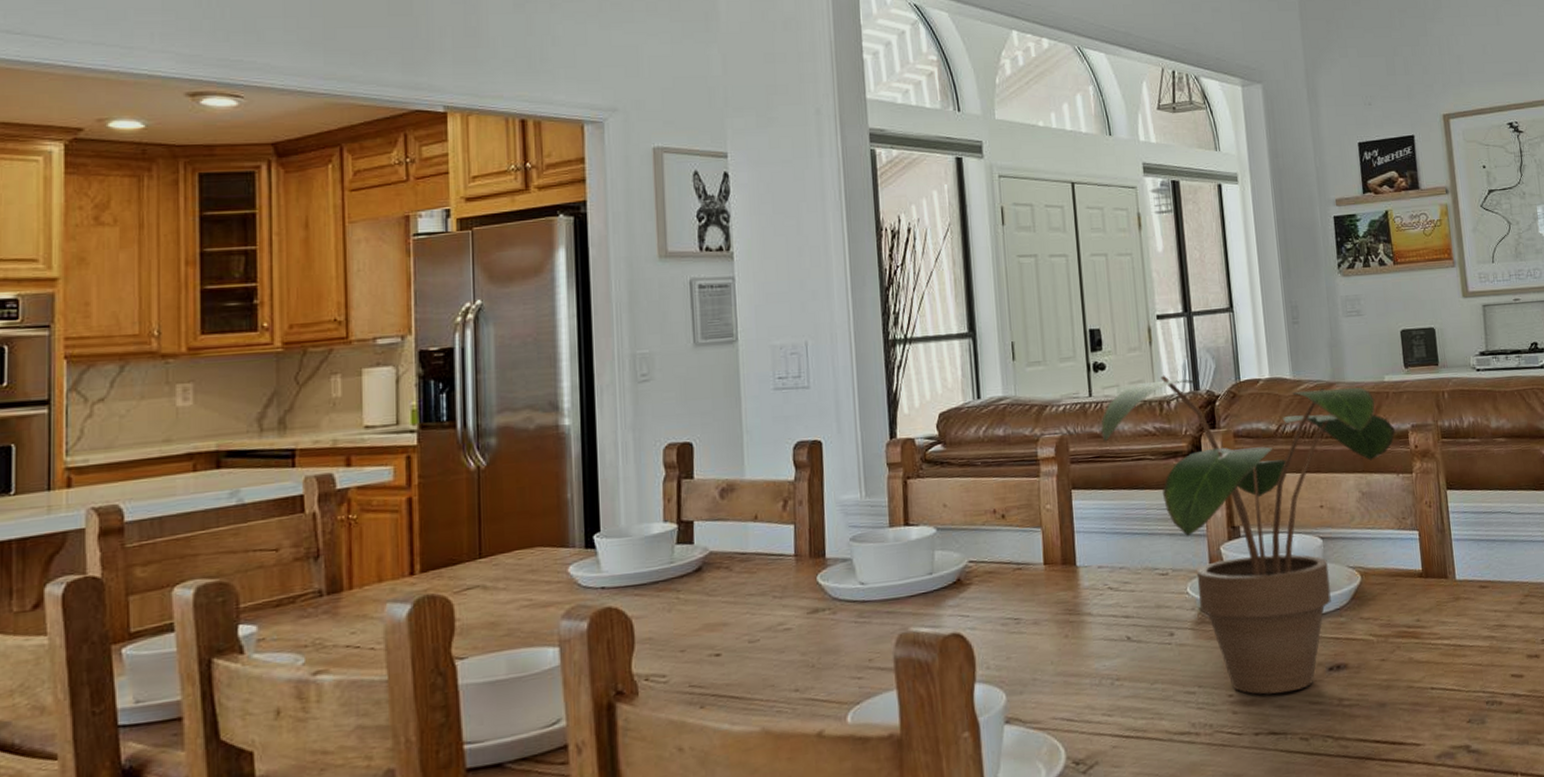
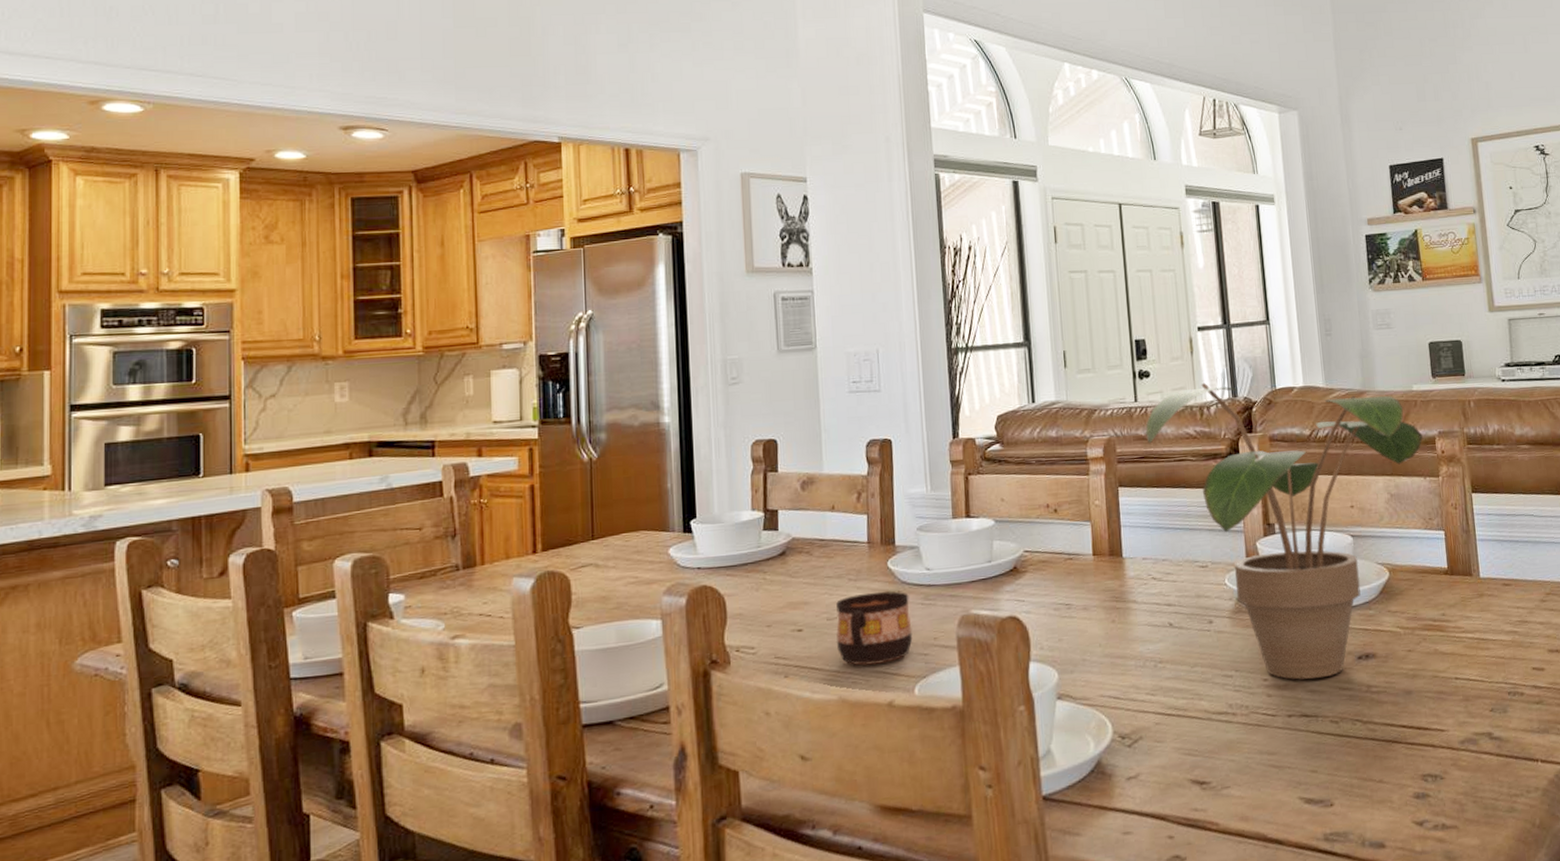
cup: none [758,608,845,692] -> present [836,591,913,666]

